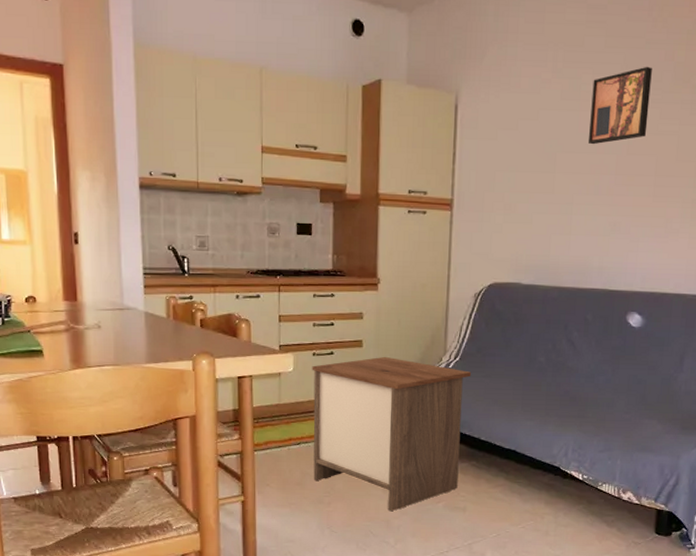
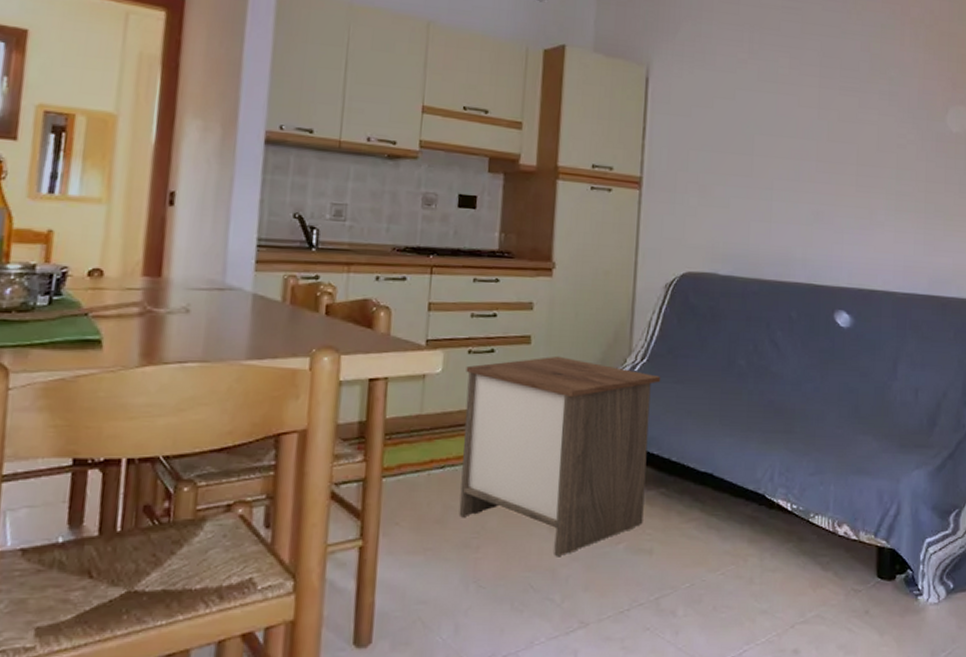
wall art: present [589,66,652,145] -> none [788,54,849,129]

